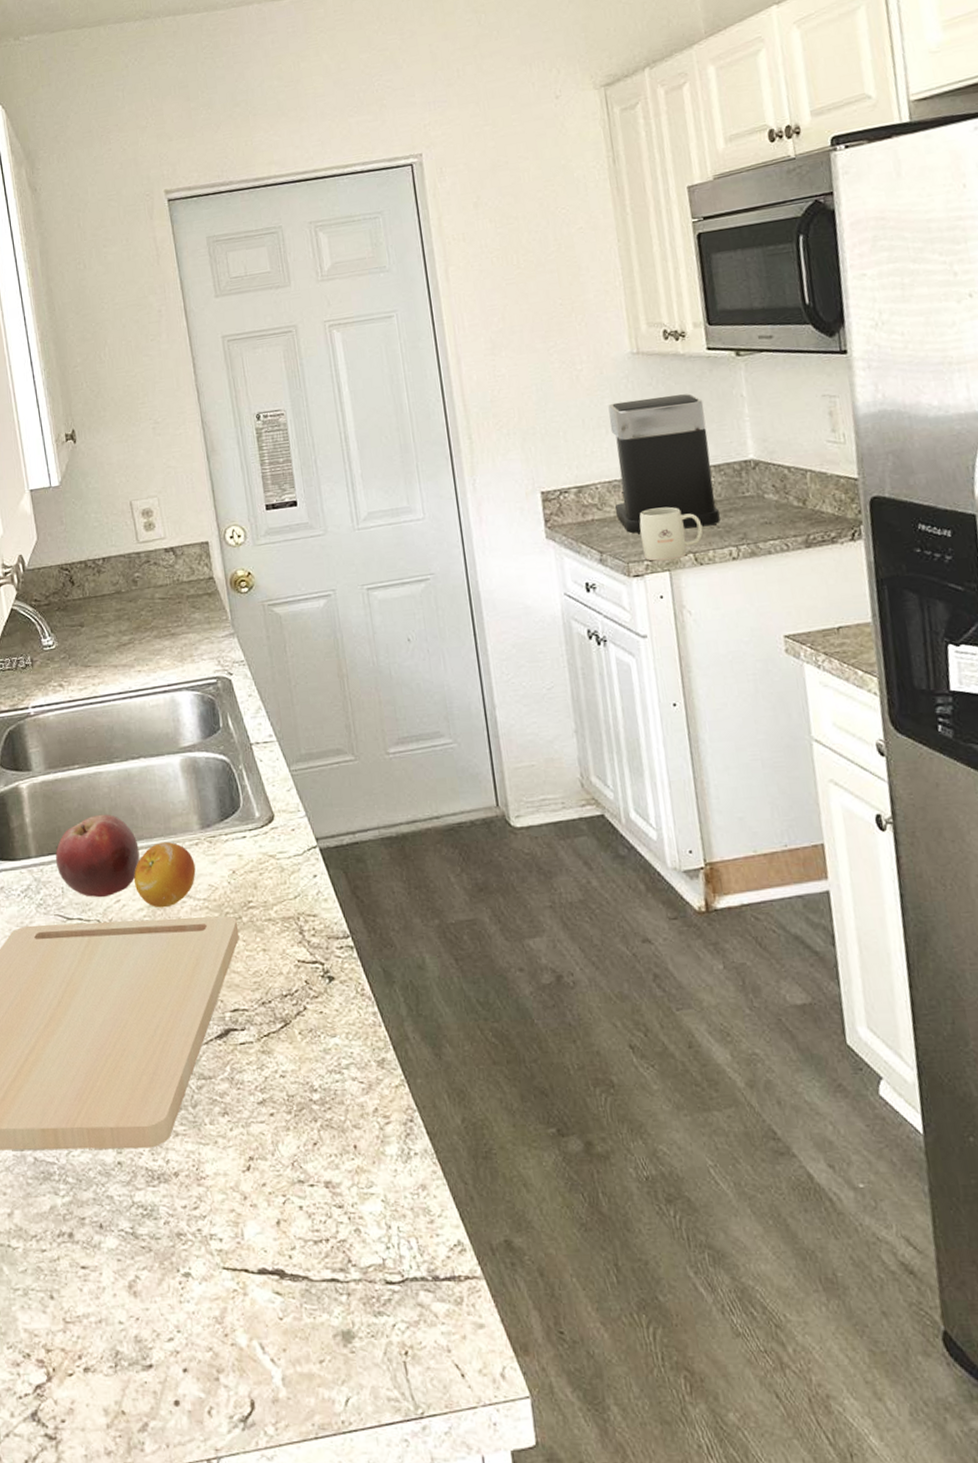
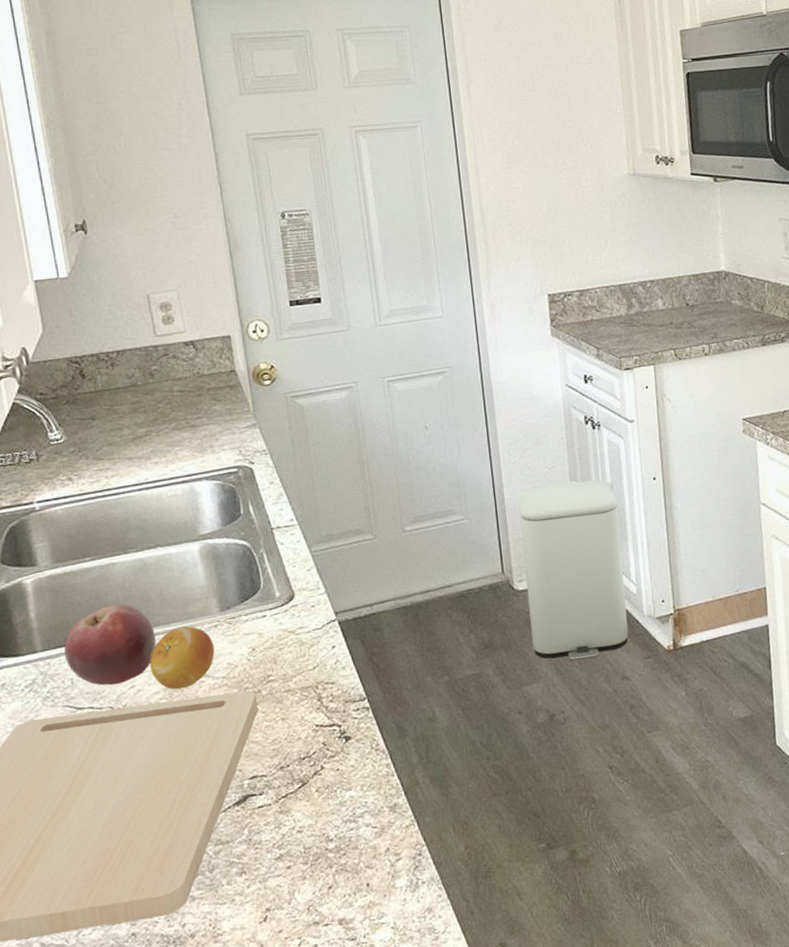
pedal bin: none [512,704,649,915] -> present [517,480,629,661]
coffee maker: present [608,393,721,534] -> none [608,212,696,333]
mug: present [639,506,703,562] -> none [630,309,683,357]

